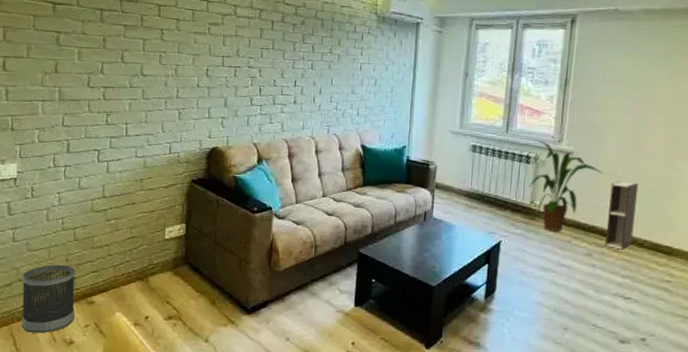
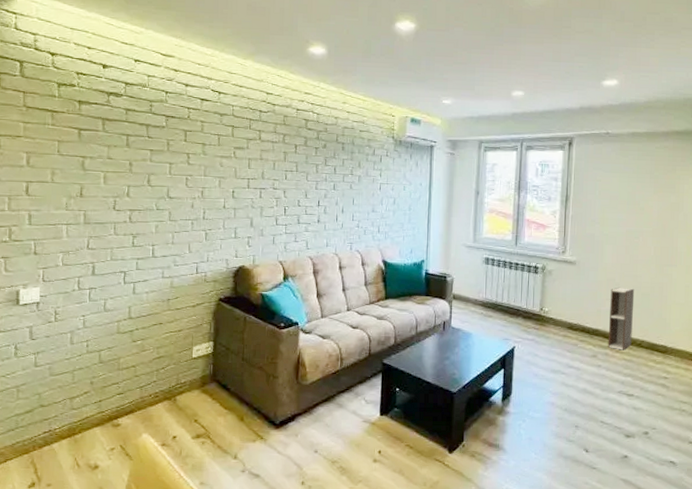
wastebasket: present [21,264,75,333] -> none [43,388,101,460]
house plant: present [529,140,603,232] -> none [538,252,603,336]

